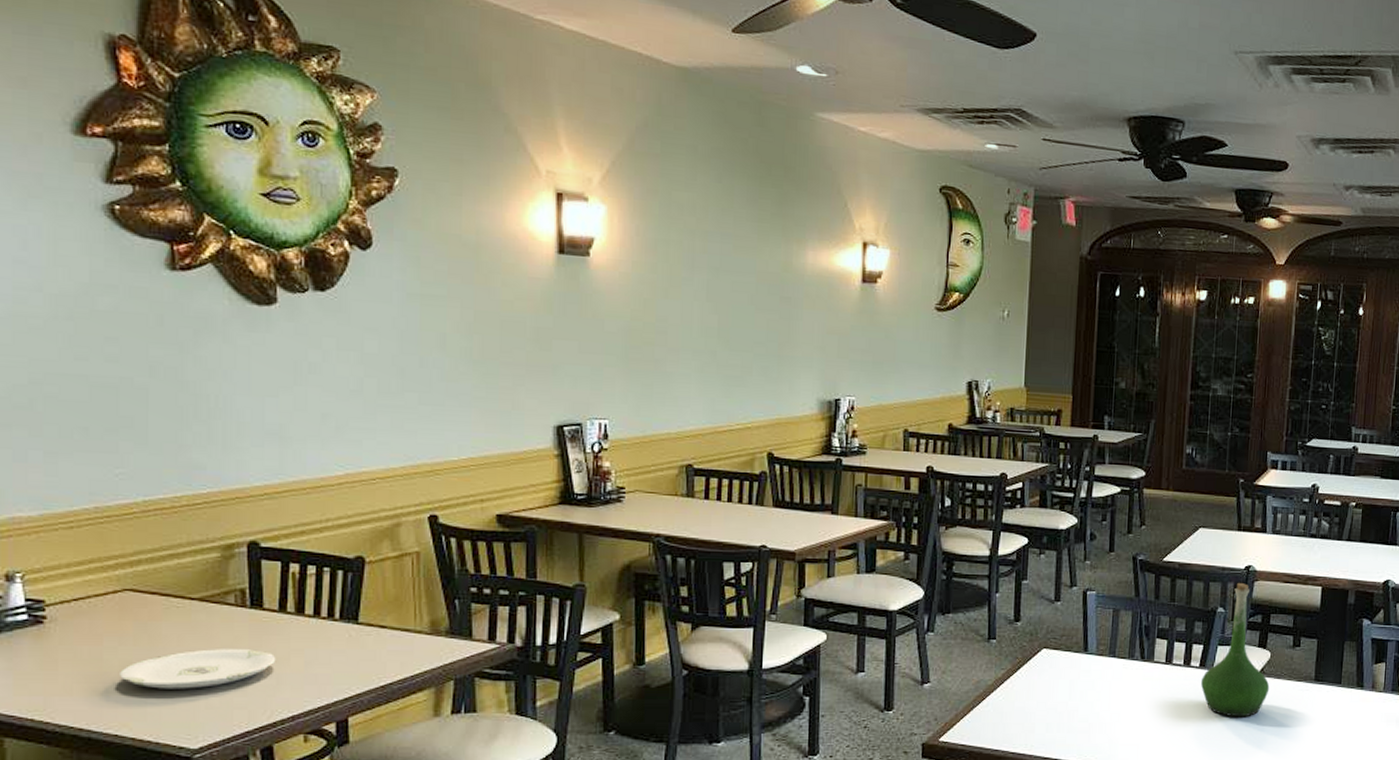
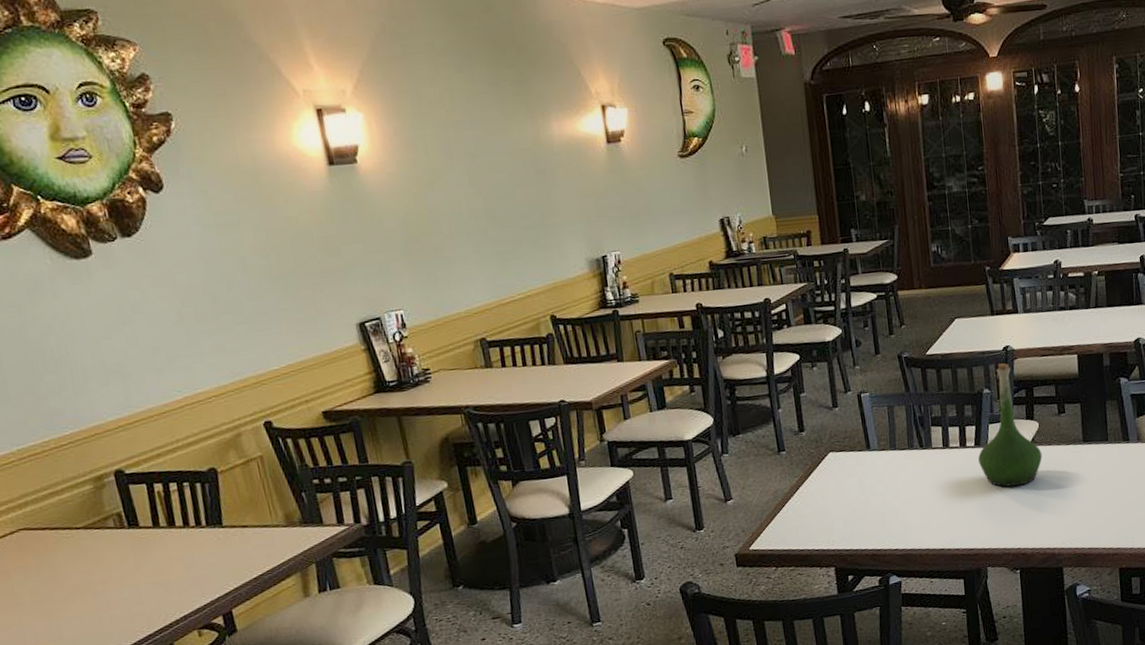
plate: present [120,649,276,689] -> none [31,563,160,611]

